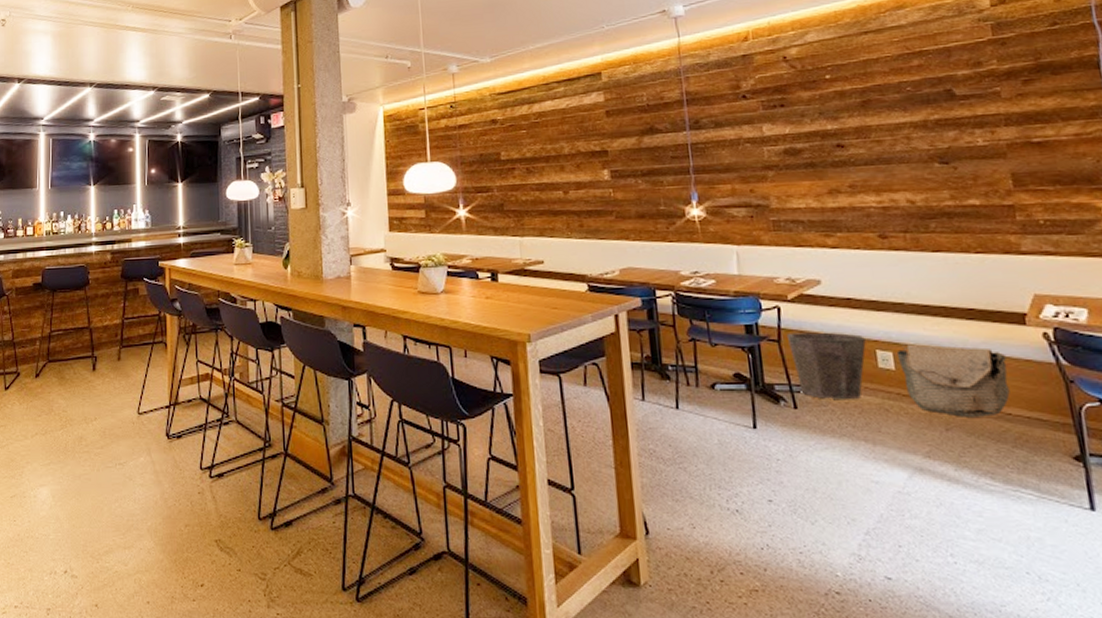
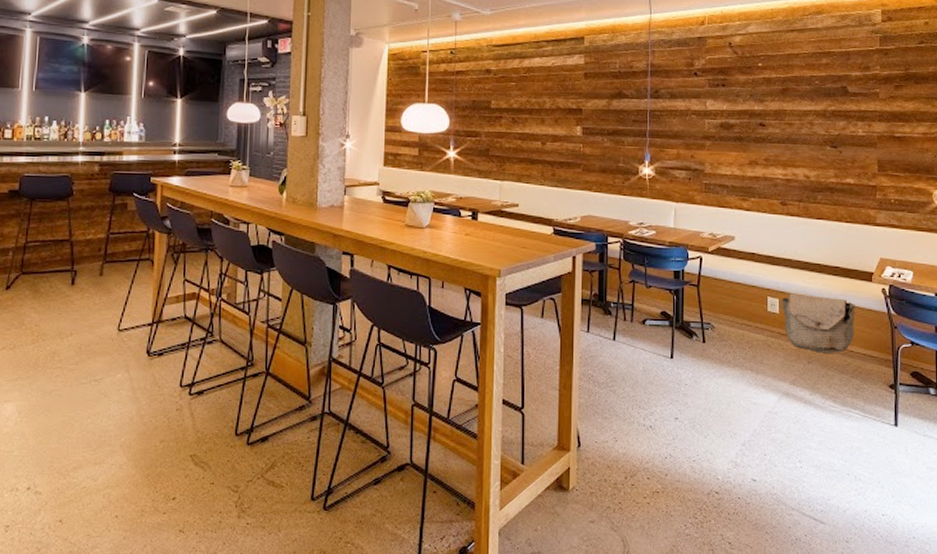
waste bin: present [786,332,866,400] -> none [704,279,761,337]

